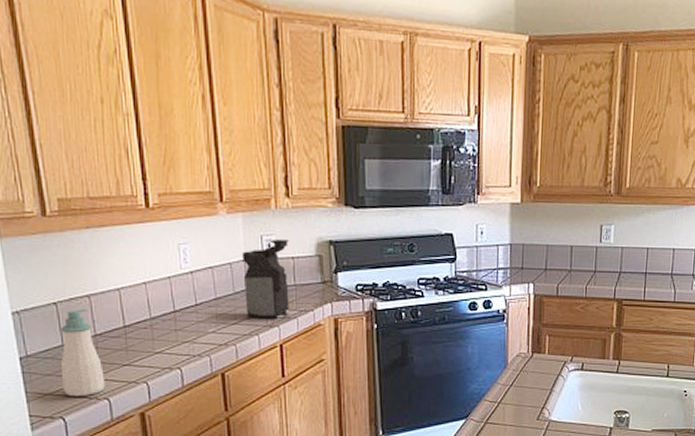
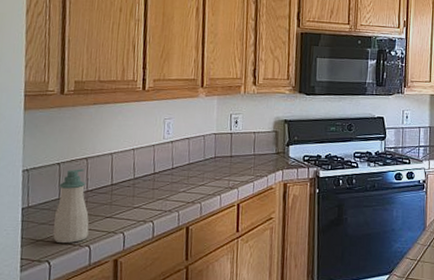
coffee maker: present [242,239,289,318] -> none [212,118,252,182]

